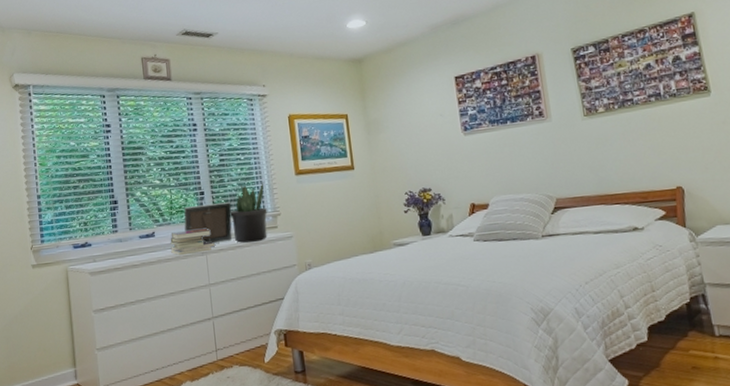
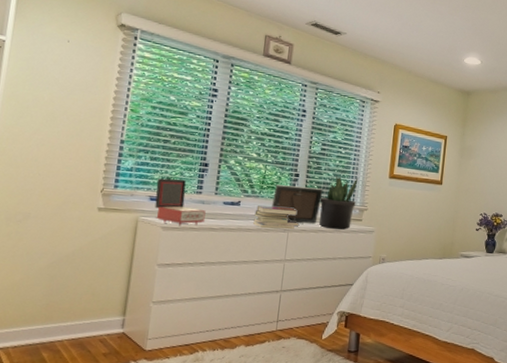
jewelry box: none [75,221,126,269] -> present [154,178,206,227]

